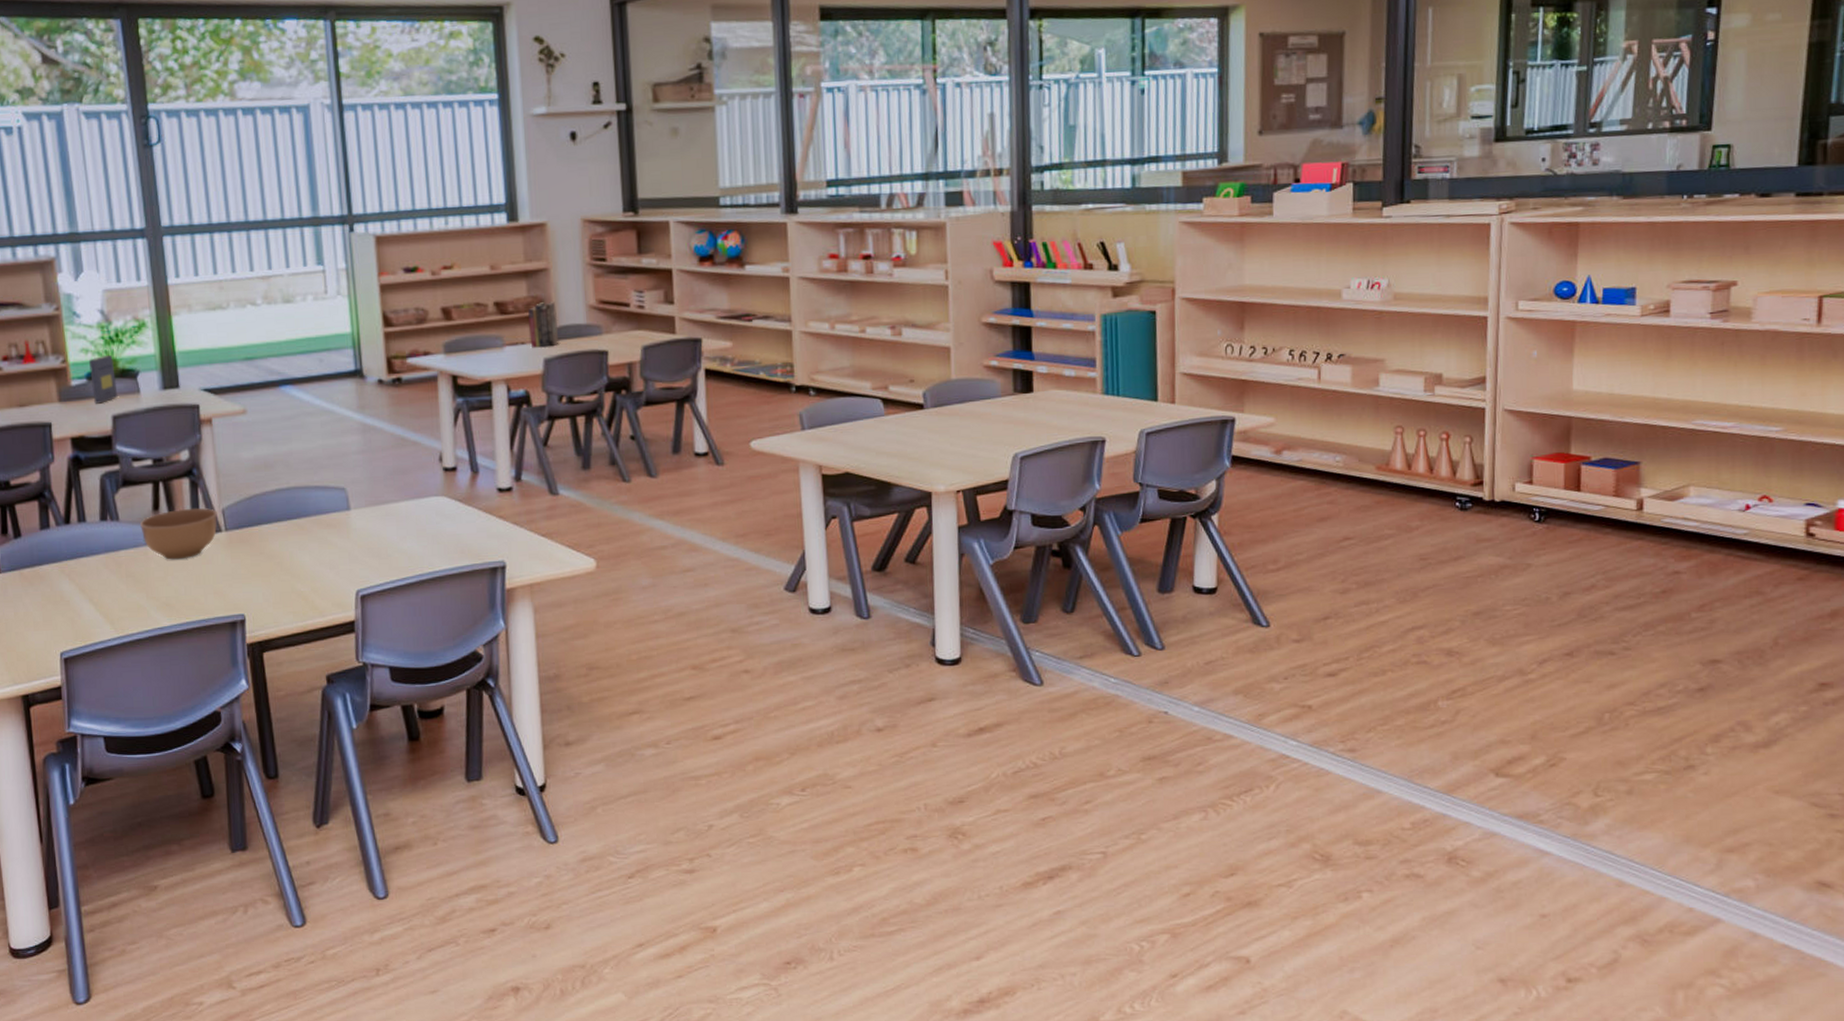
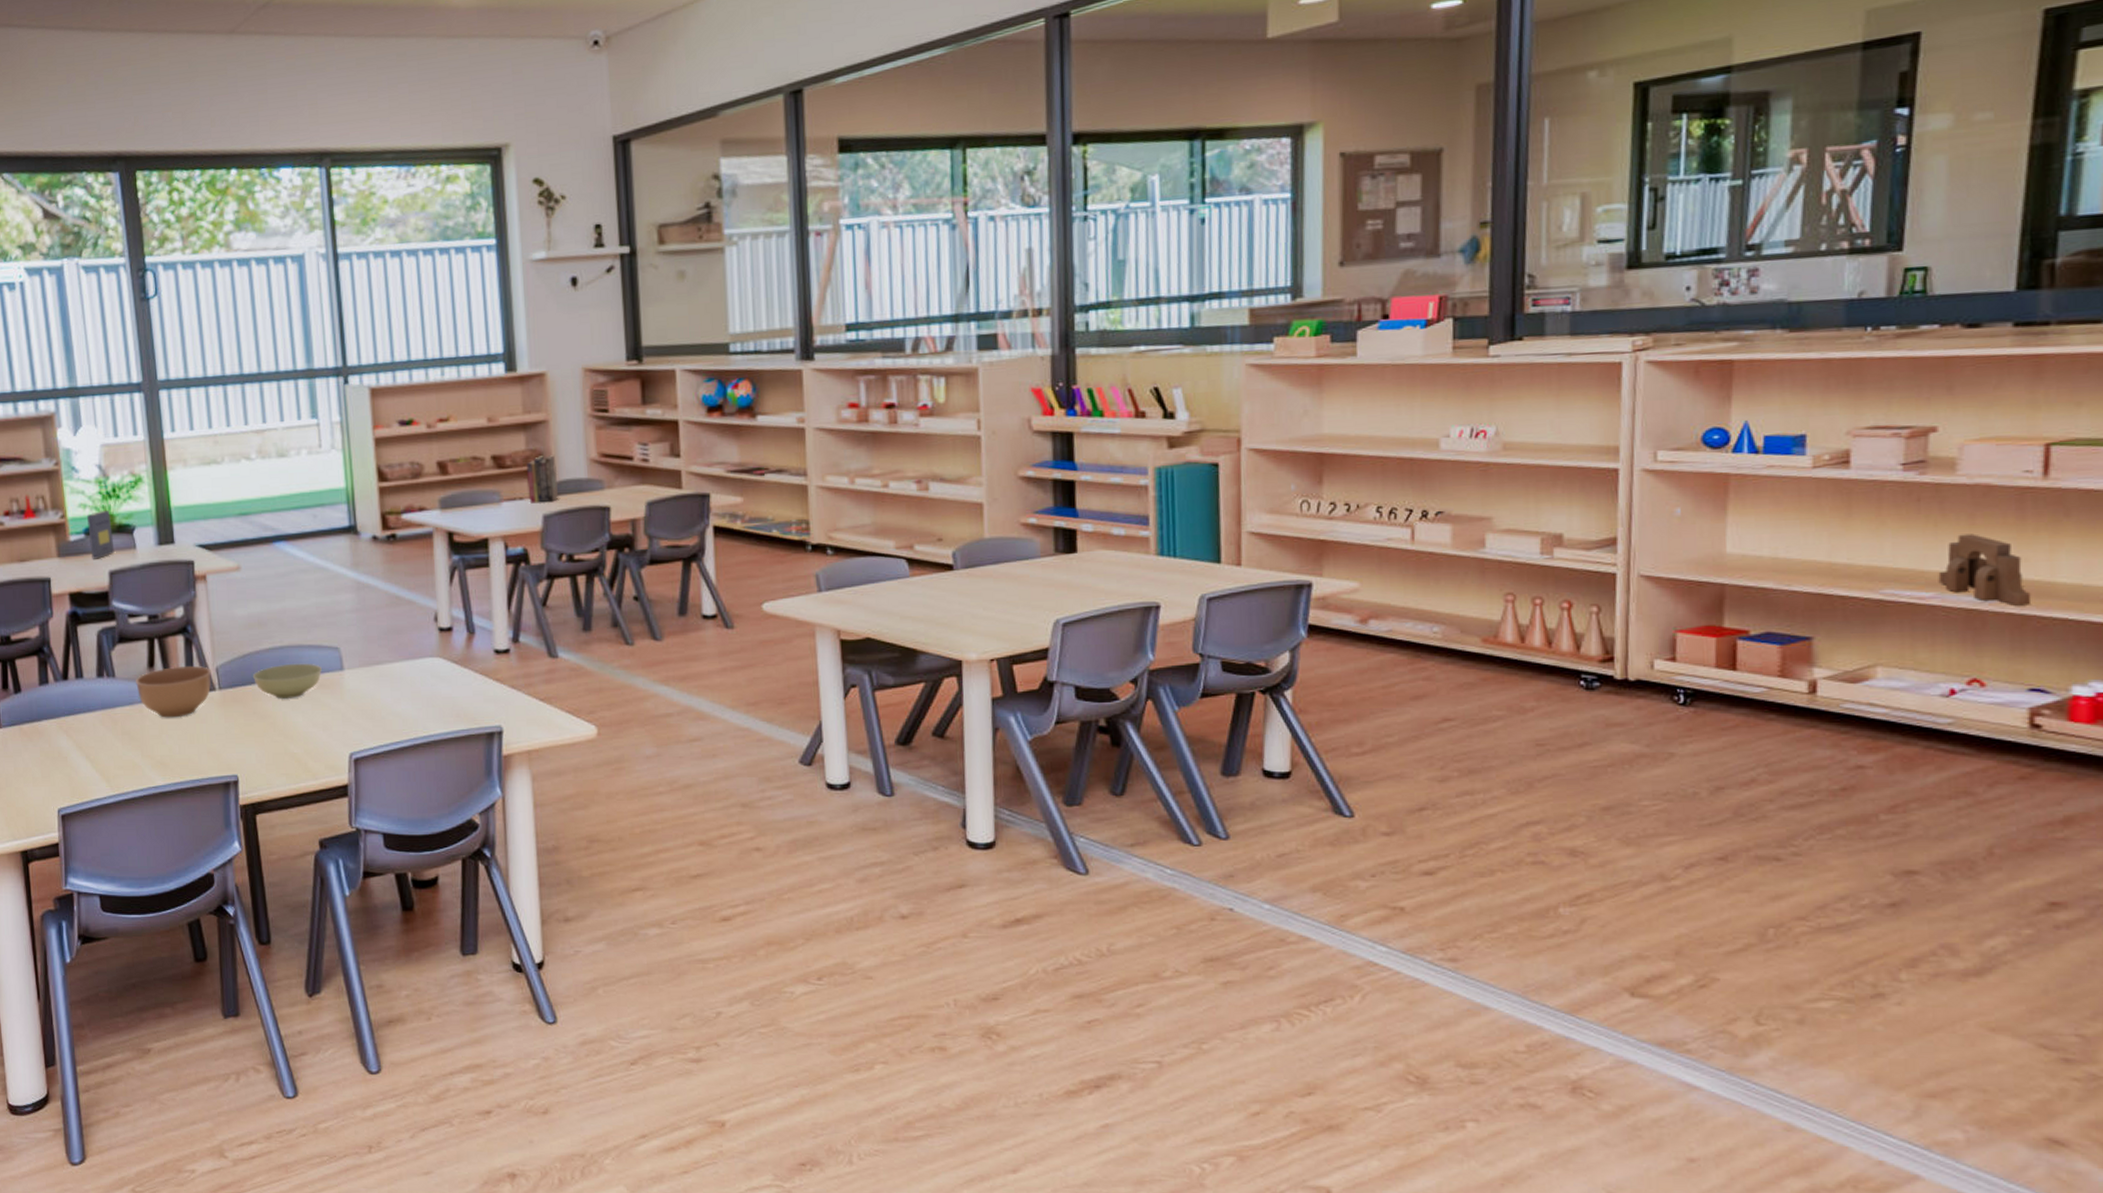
bowl: none [259,503,328,539] -> present [252,663,322,699]
wooden toy: none [1737,372,1808,433] -> present [1938,533,2032,606]

